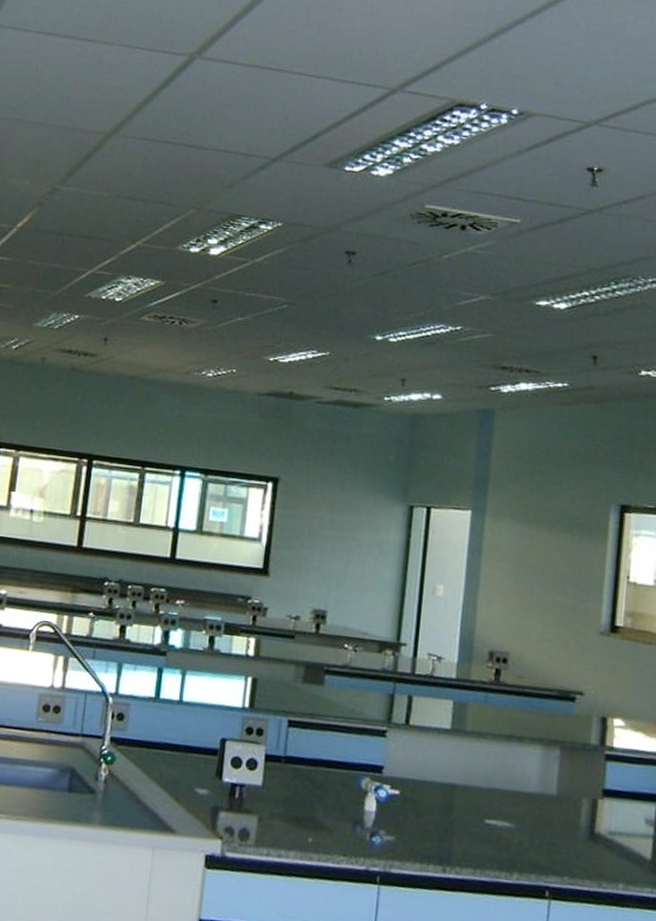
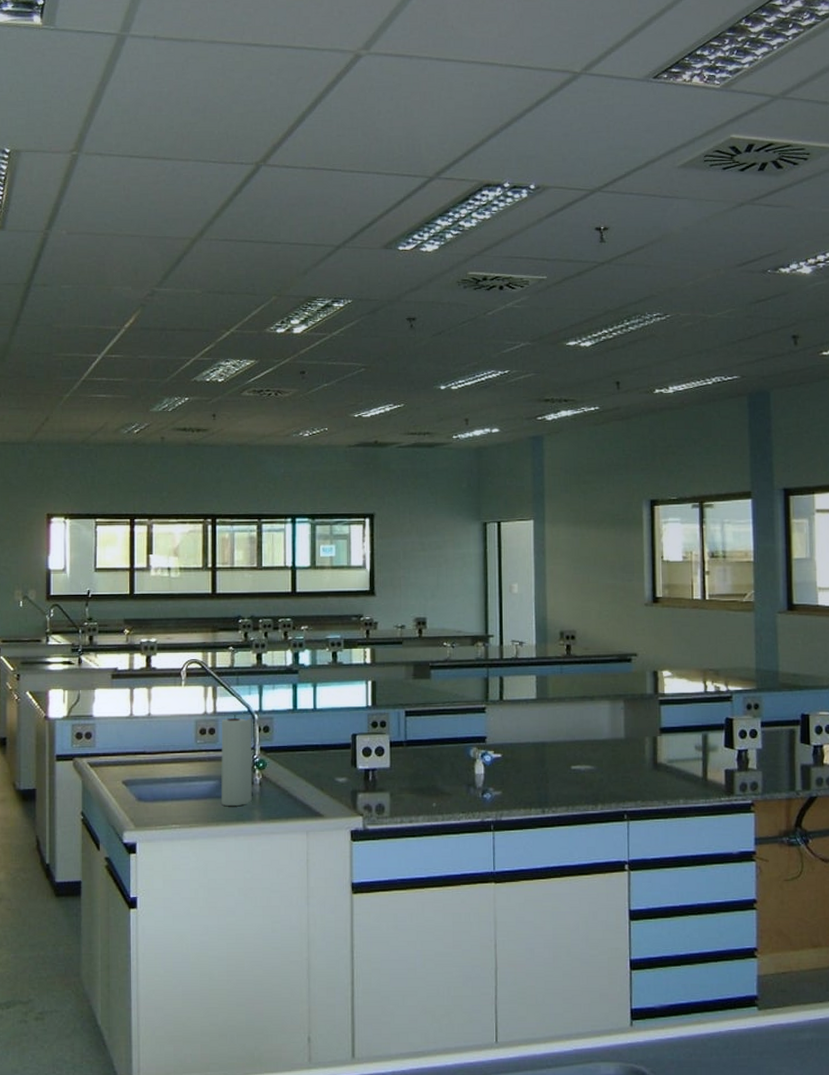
paper towel roll: none [57,697,105,804] -> present [221,718,253,806]

